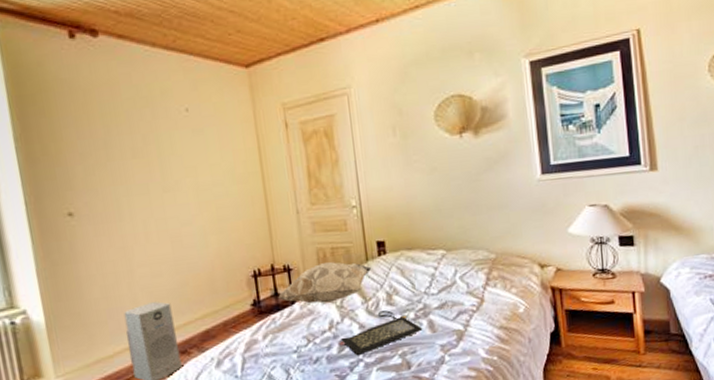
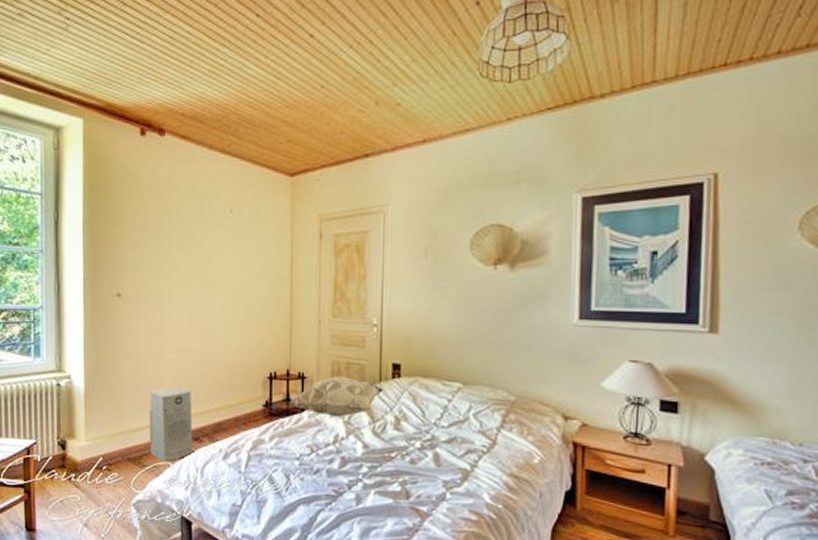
clutch bag: present [339,310,423,355] -> none [341,434,428,474]

